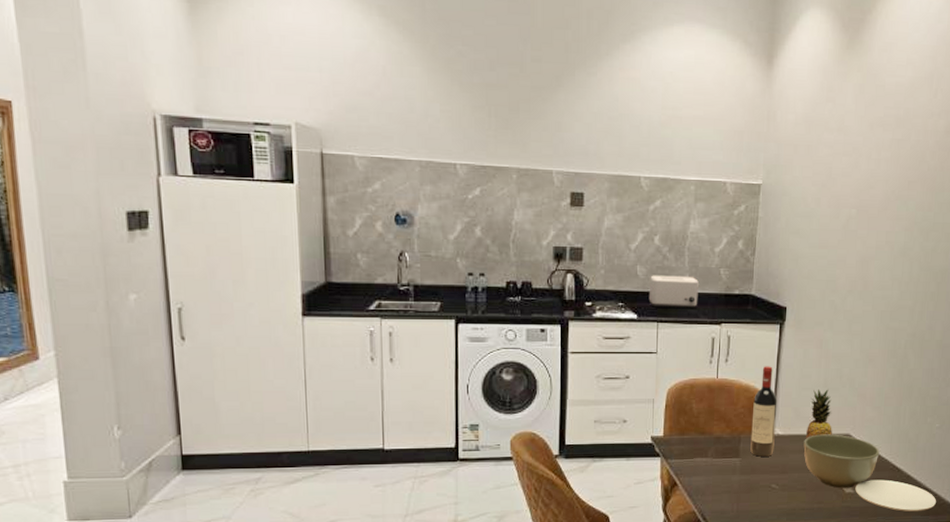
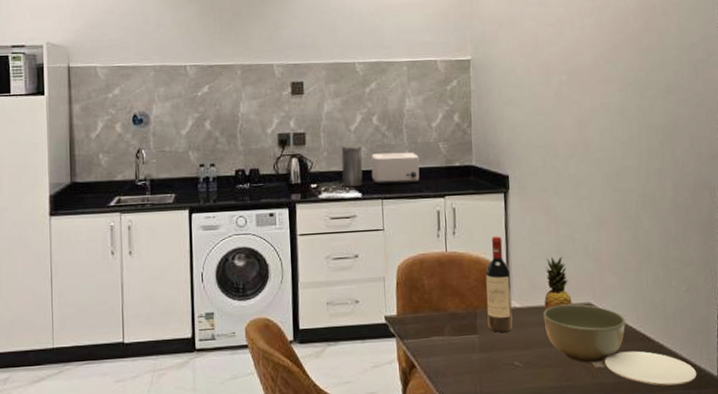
canister: none [617,264,641,307] -> present [341,144,363,187]

